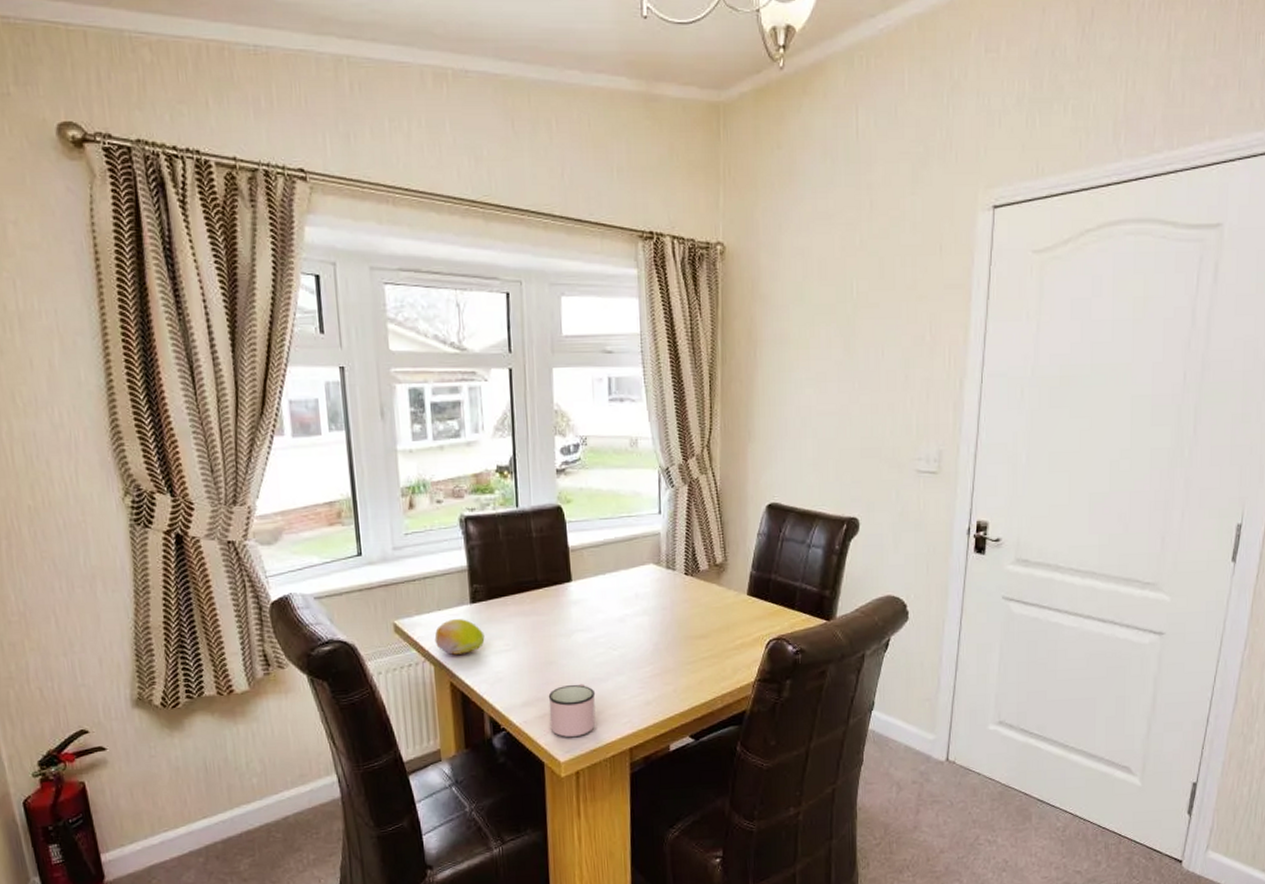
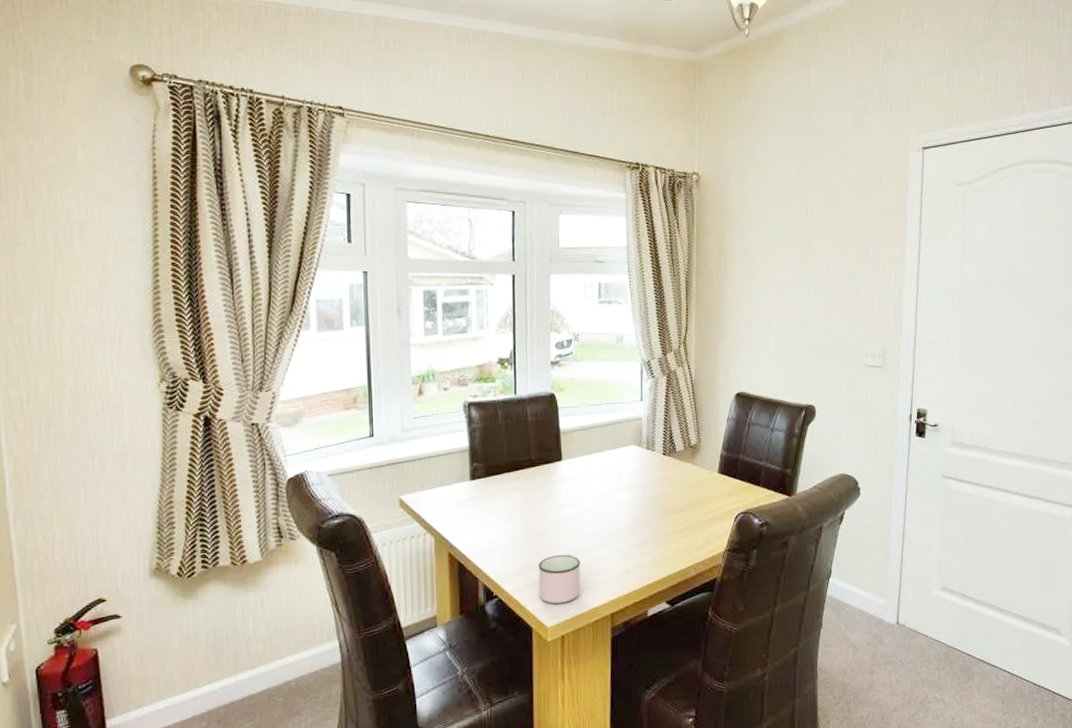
fruit: present [434,619,485,655] -> none [436,494,482,527]

